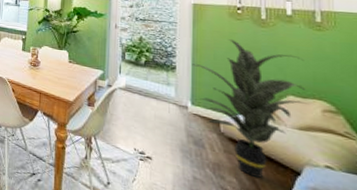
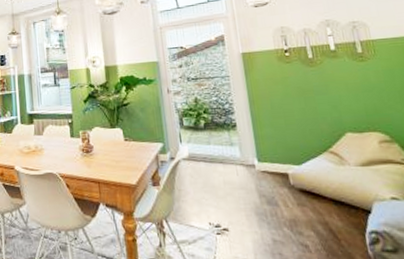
indoor plant: present [192,39,308,178] -> none [251,85,365,225]

